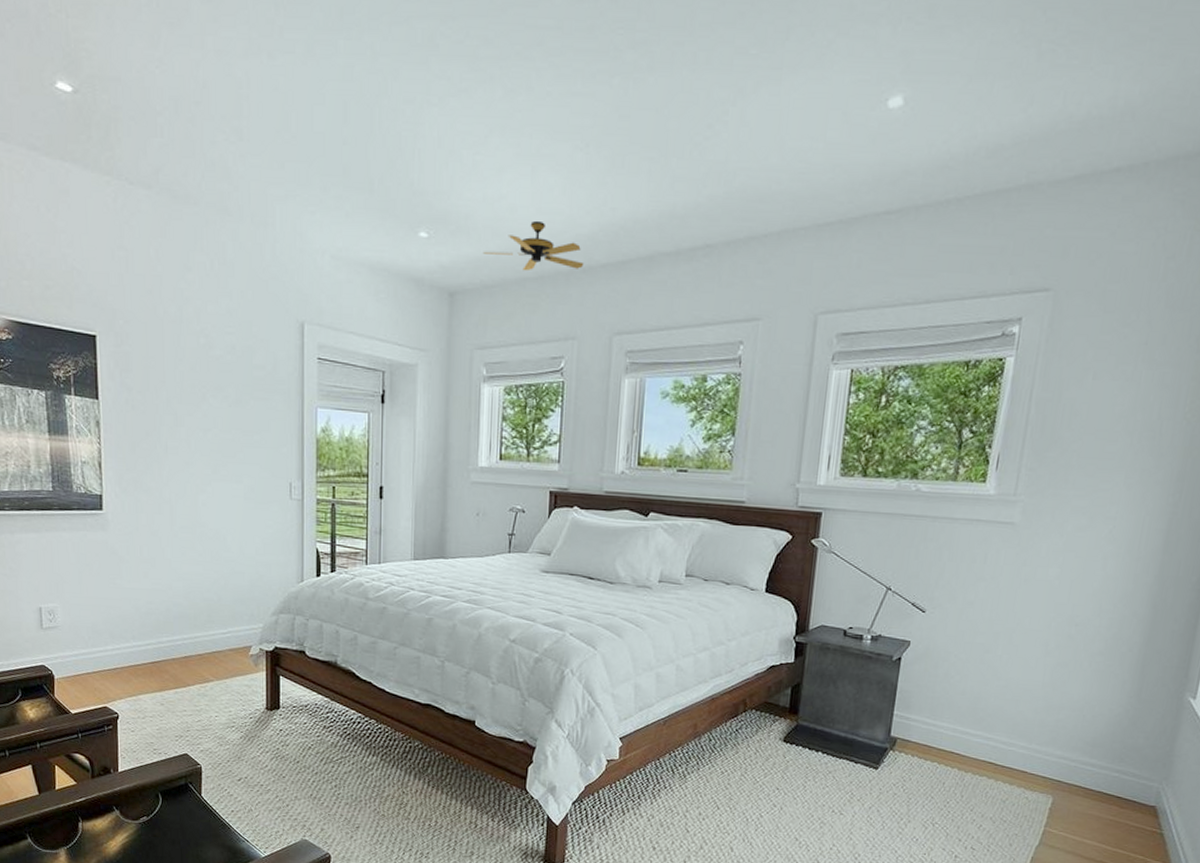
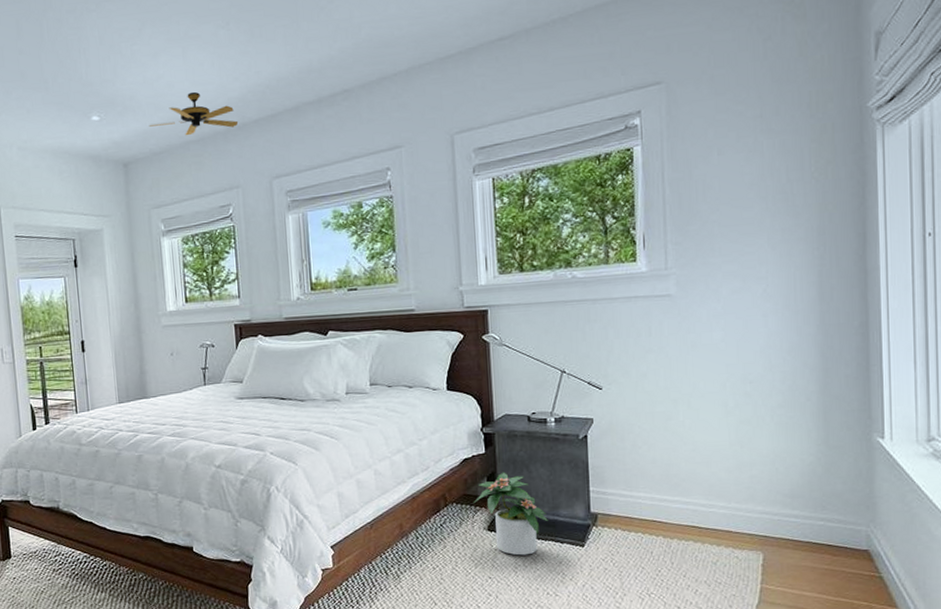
potted plant: none [773,684,846,771] -> present [473,472,548,556]

